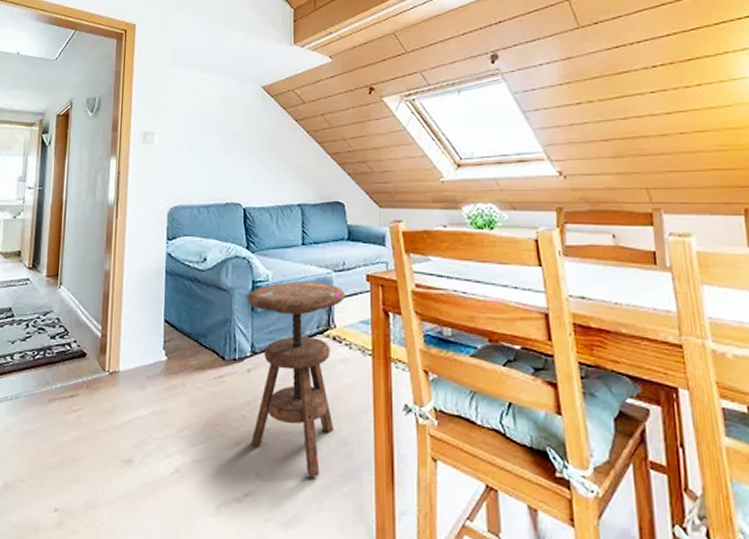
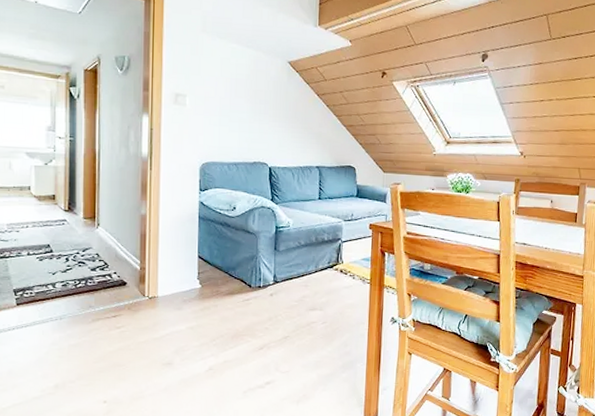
side table: present [247,281,345,477] -> none [271,228,352,369]

